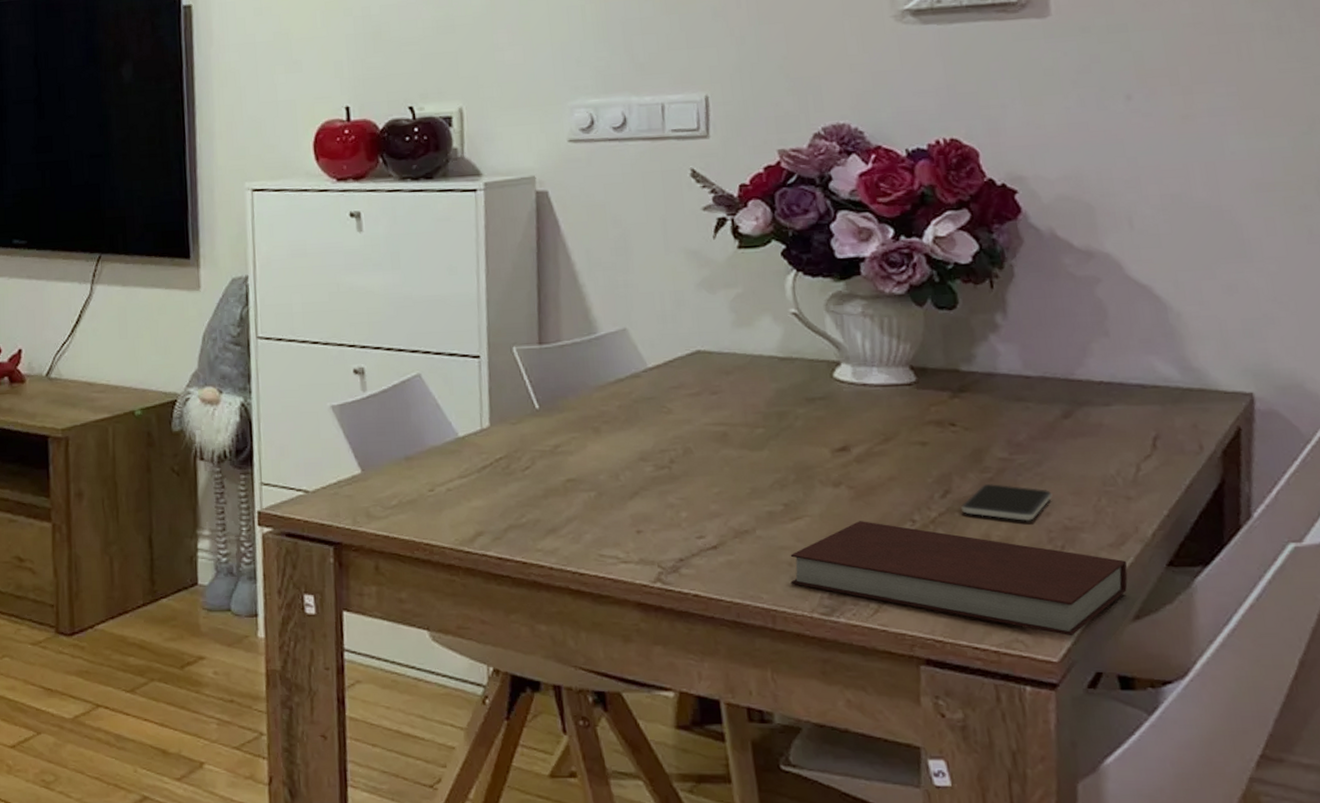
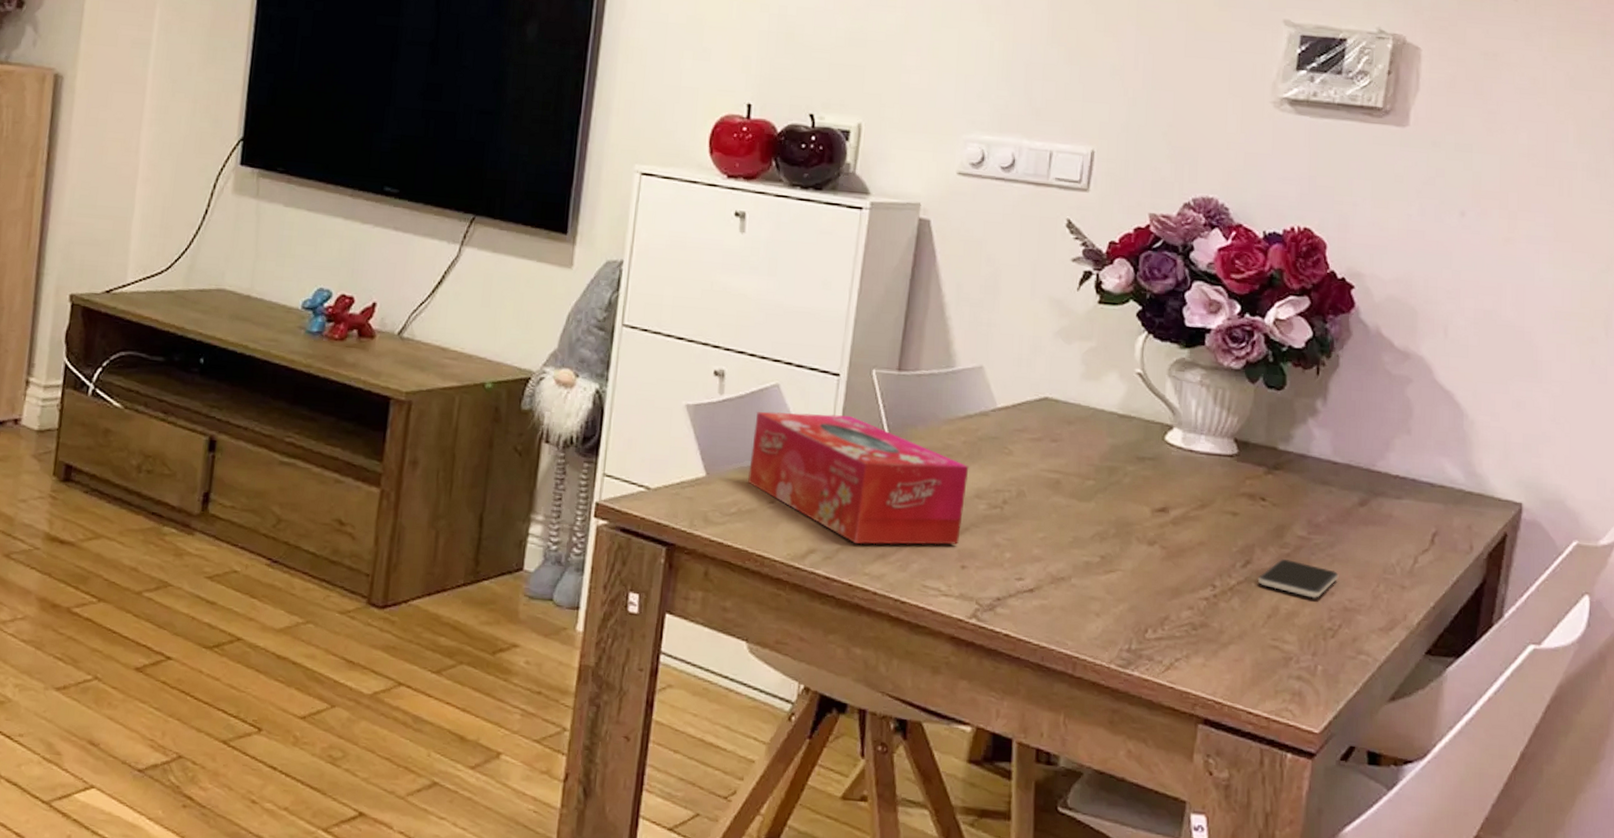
tissue box: none [402,396,631,522] -> present [747,411,969,545]
notebook: present [790,521,1128,637] -> none [1095,580,1392,711]

